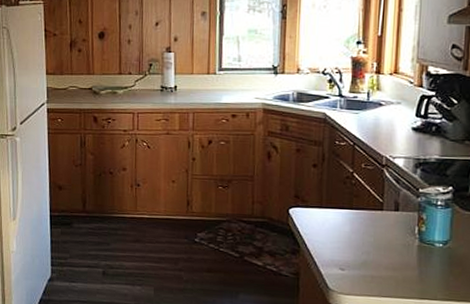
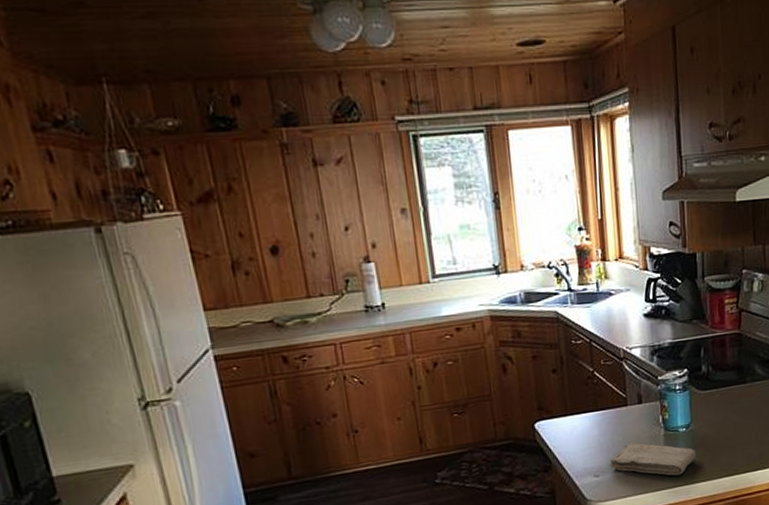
washcloth: none [357,246,452,289] -> present [609,443,697,476]

